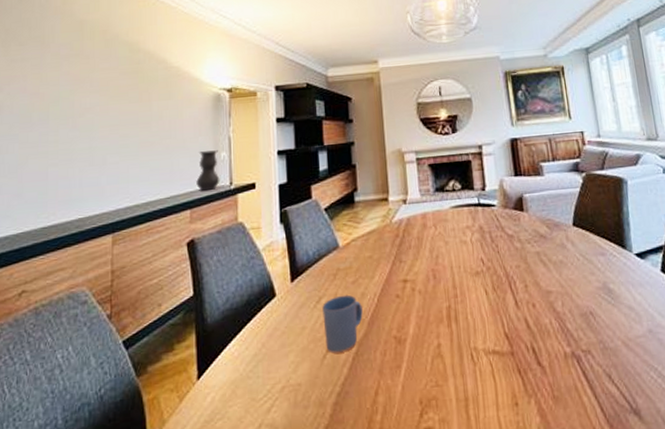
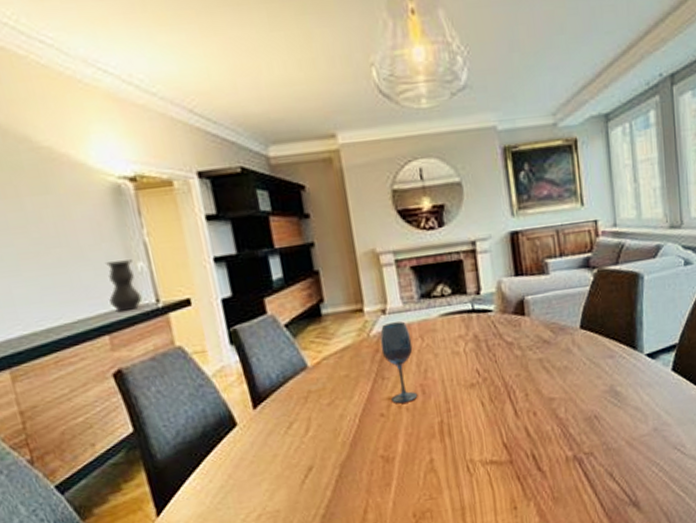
mug: present [322,294,363,354] -> none [294,417,344,478]
wineglass: none [400,211,430,287] -> present [380,321,418,404]

